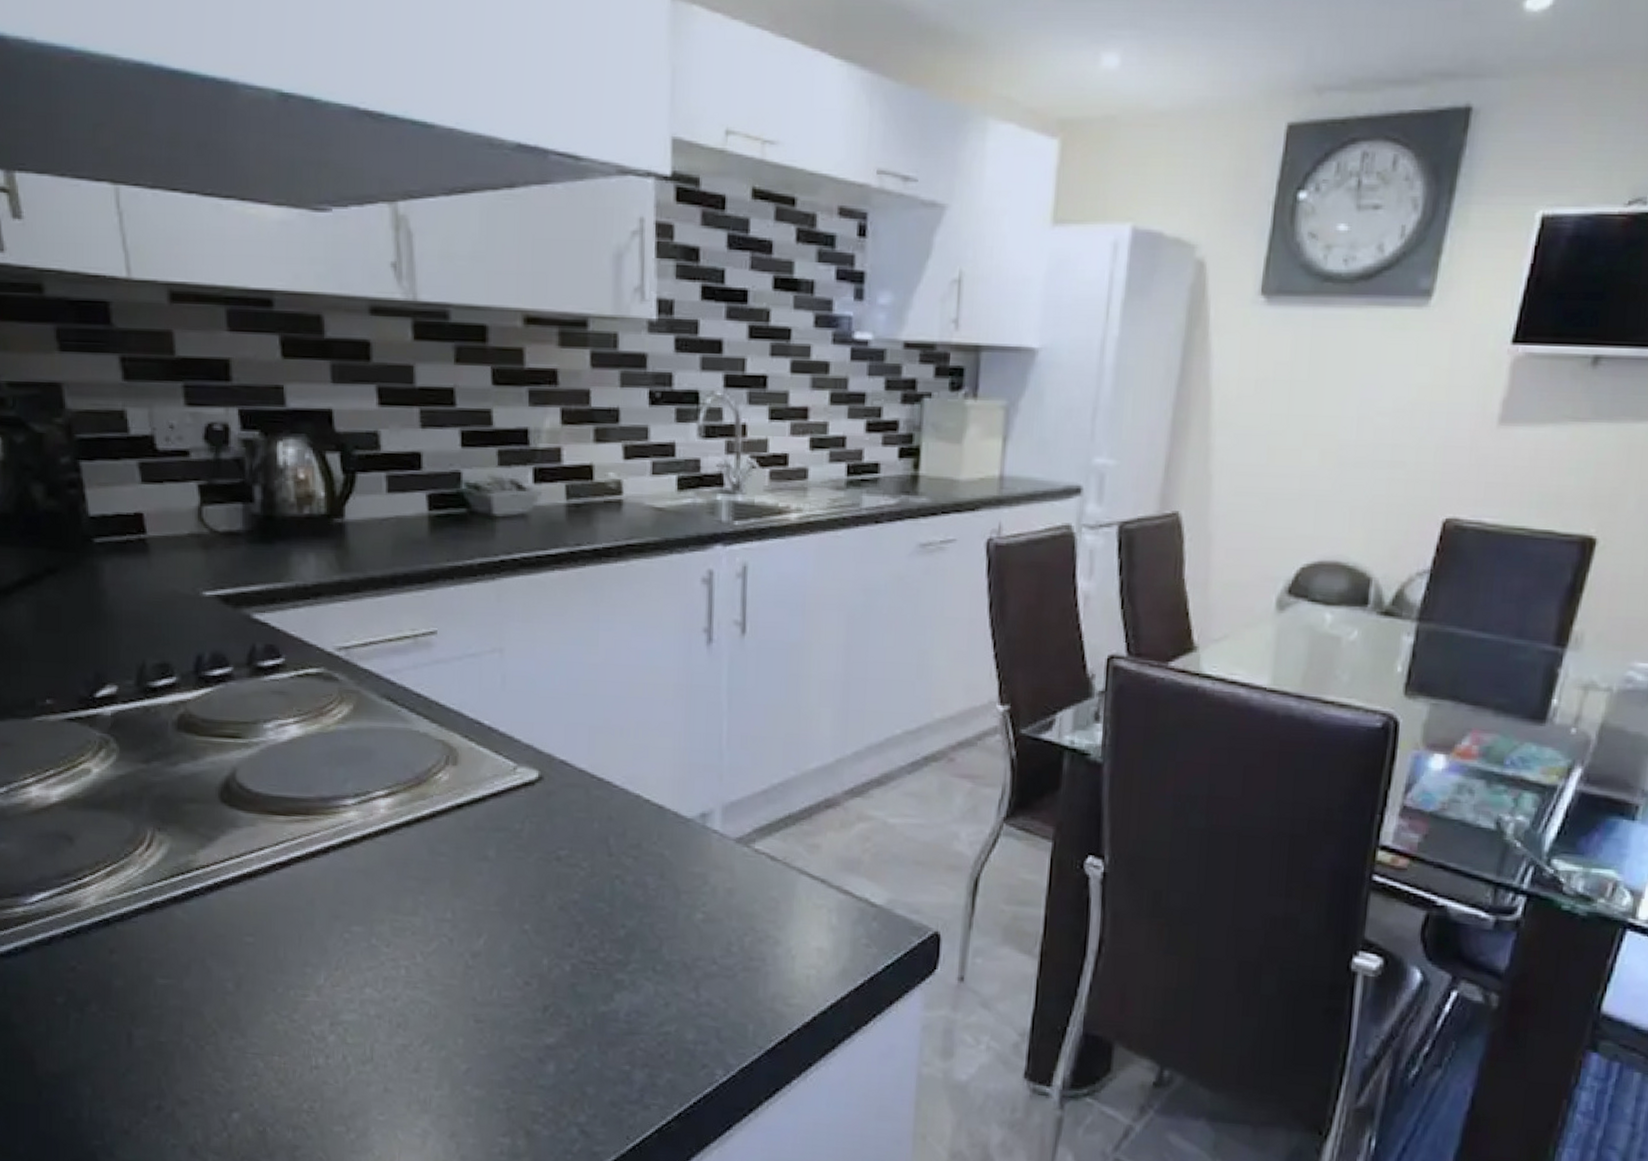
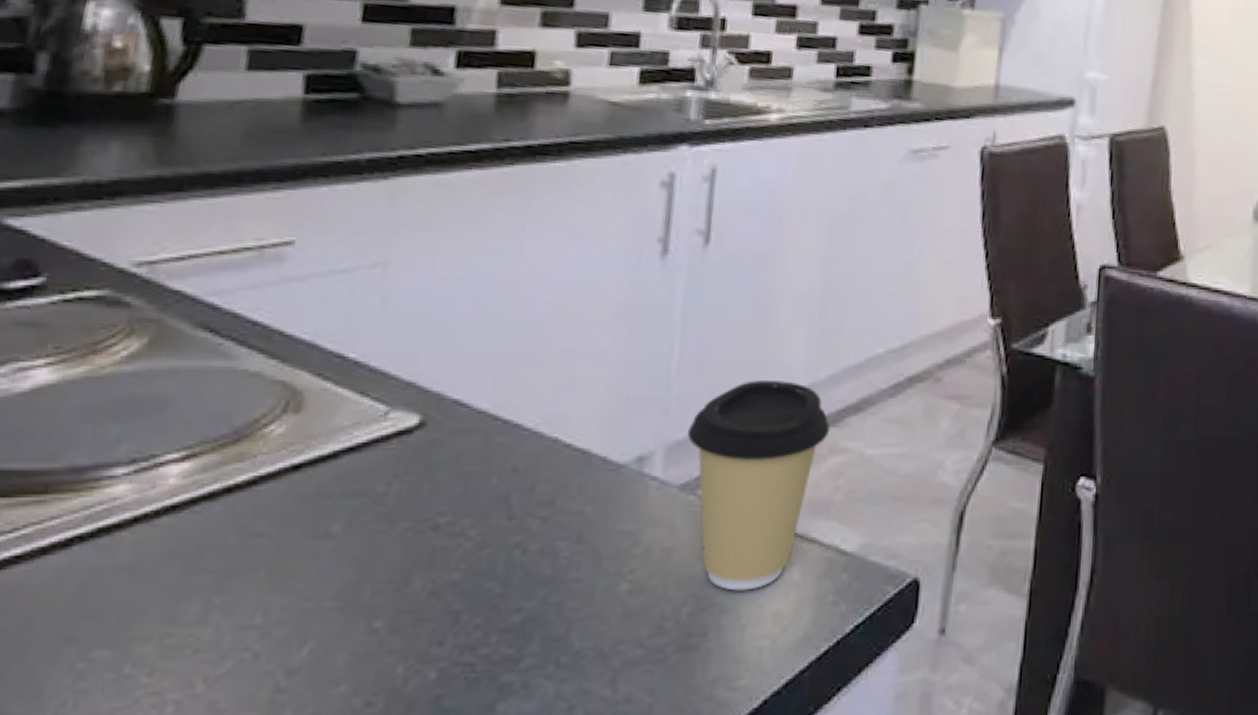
coffee cup: none [738,754,857,929] -> present [686,380,830,591]

